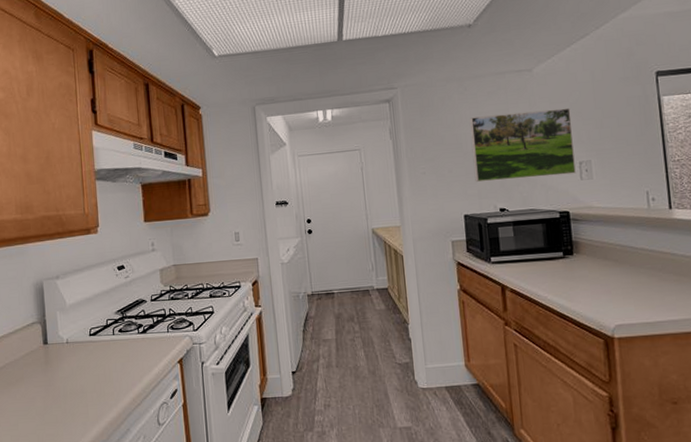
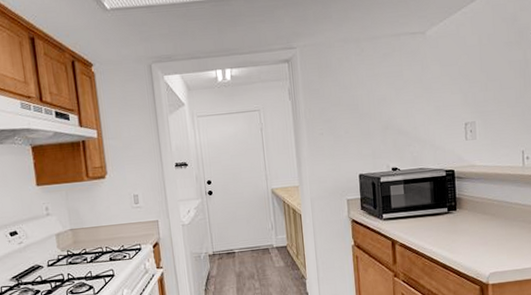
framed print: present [470,107,576,183] -> none [366,70,462,143]

